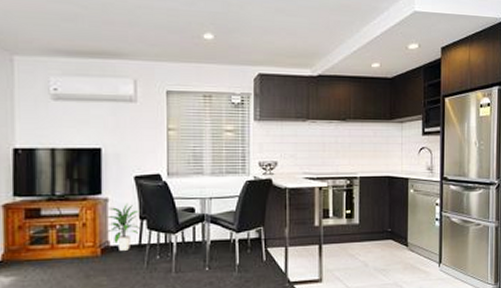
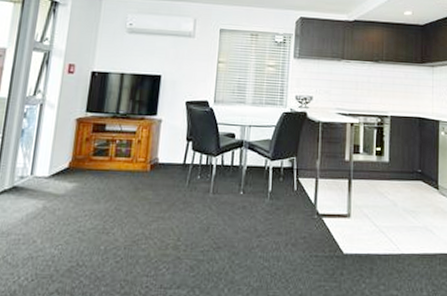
indoor plant: present [105,204,141,251] -> none [158,125,187,168]

